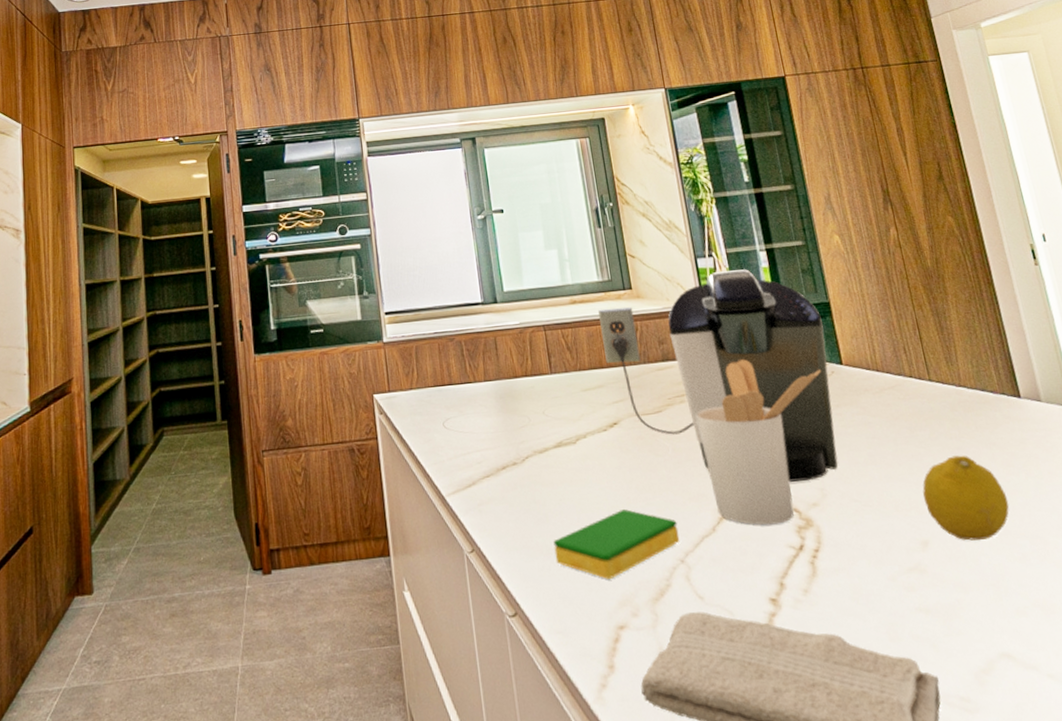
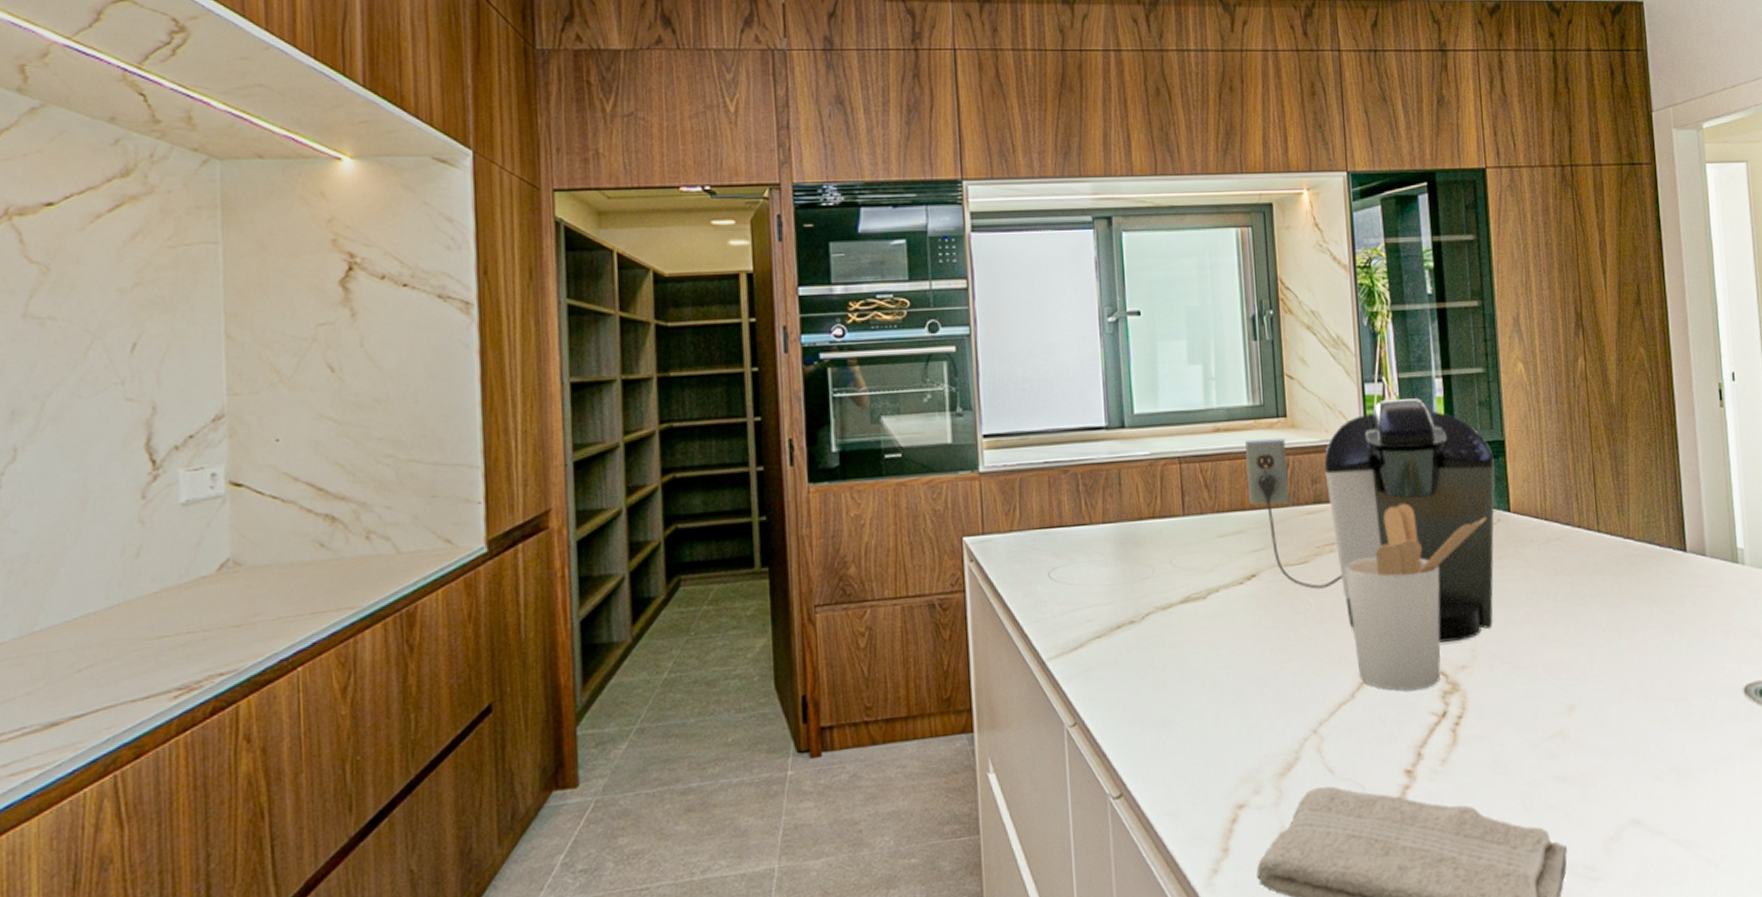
dish sponge: present [553,509,680,579] -> none [1171,674,1315,753]
fruit: present [922,455,1009,541] -> none [1576,613,1660,704]

